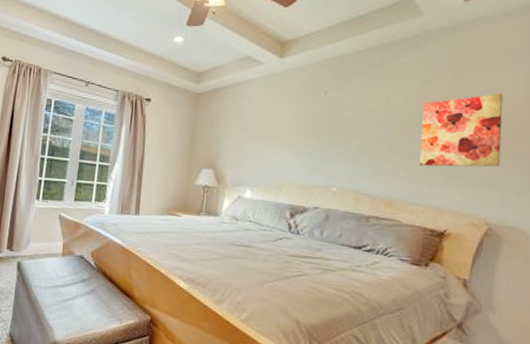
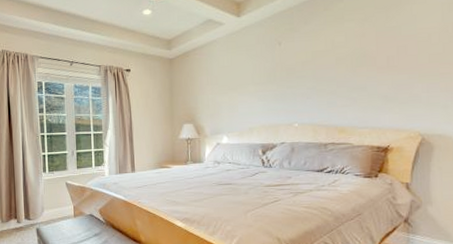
wall art: present [420,93,504,167] -> none [362,24,428,95]

